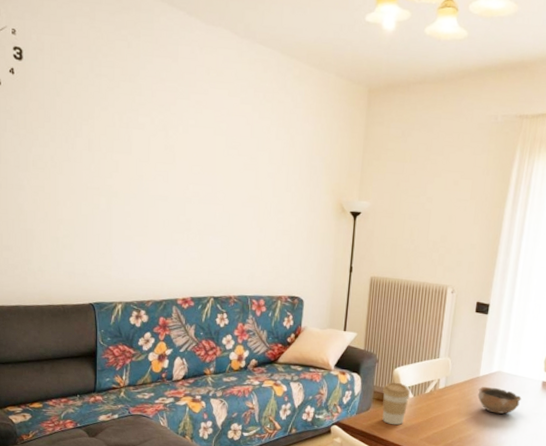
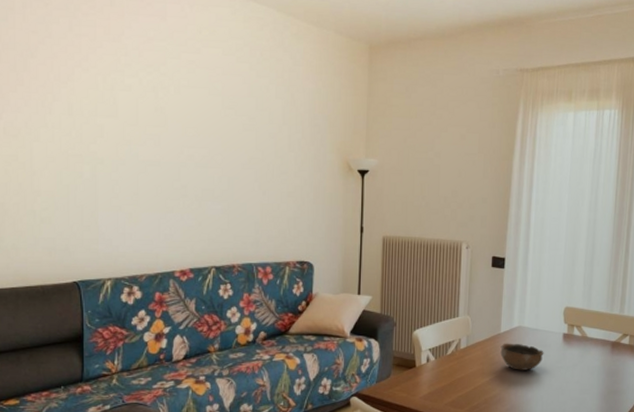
coffee cup: present [382,382,410,425] -> none [403,345,431,392]

